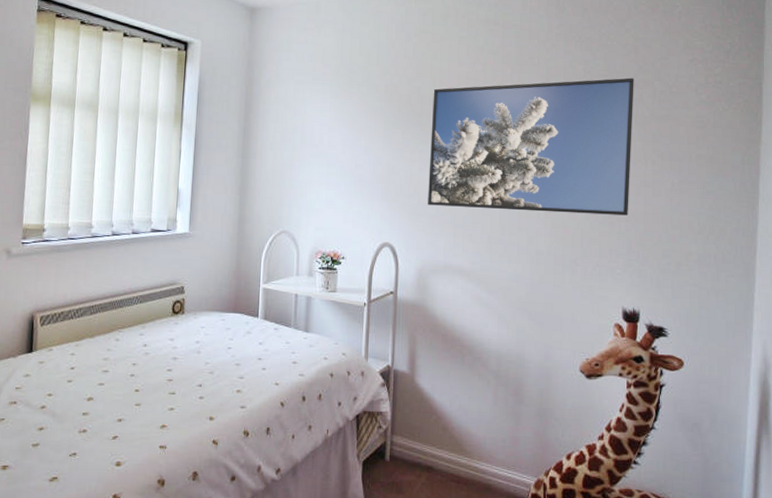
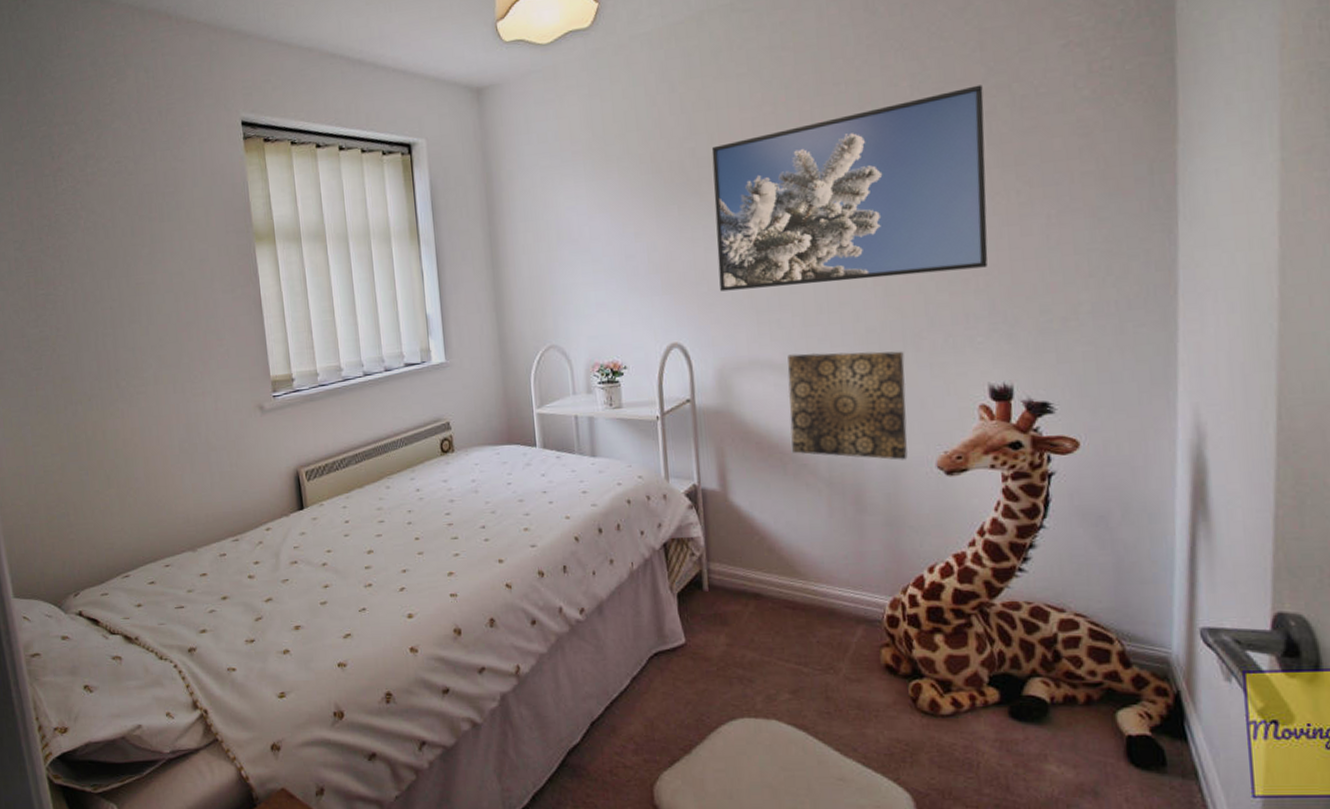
wall art: none [470,264,563,362] -> present [787,351,908,460]

